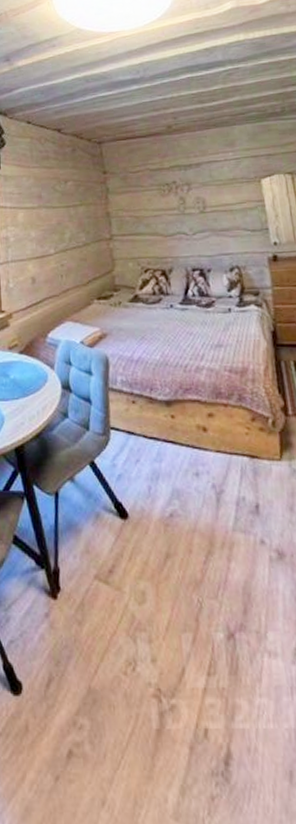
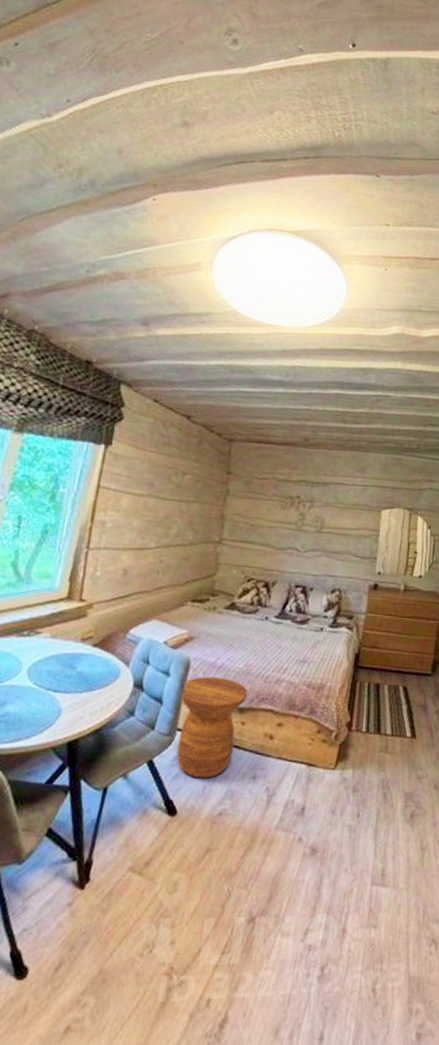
side table: none [106,371,171,478] -> present [177,677,248,779]

